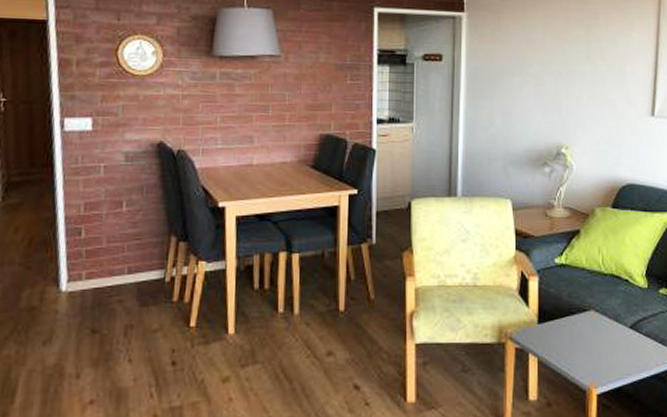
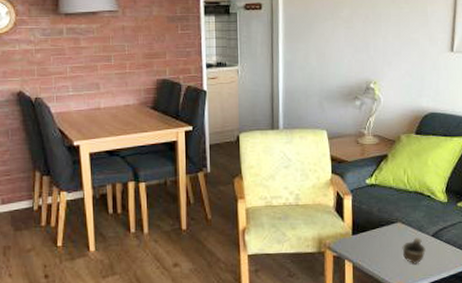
cup: none [595,329,624,361] -> present [402,237,427,264]

